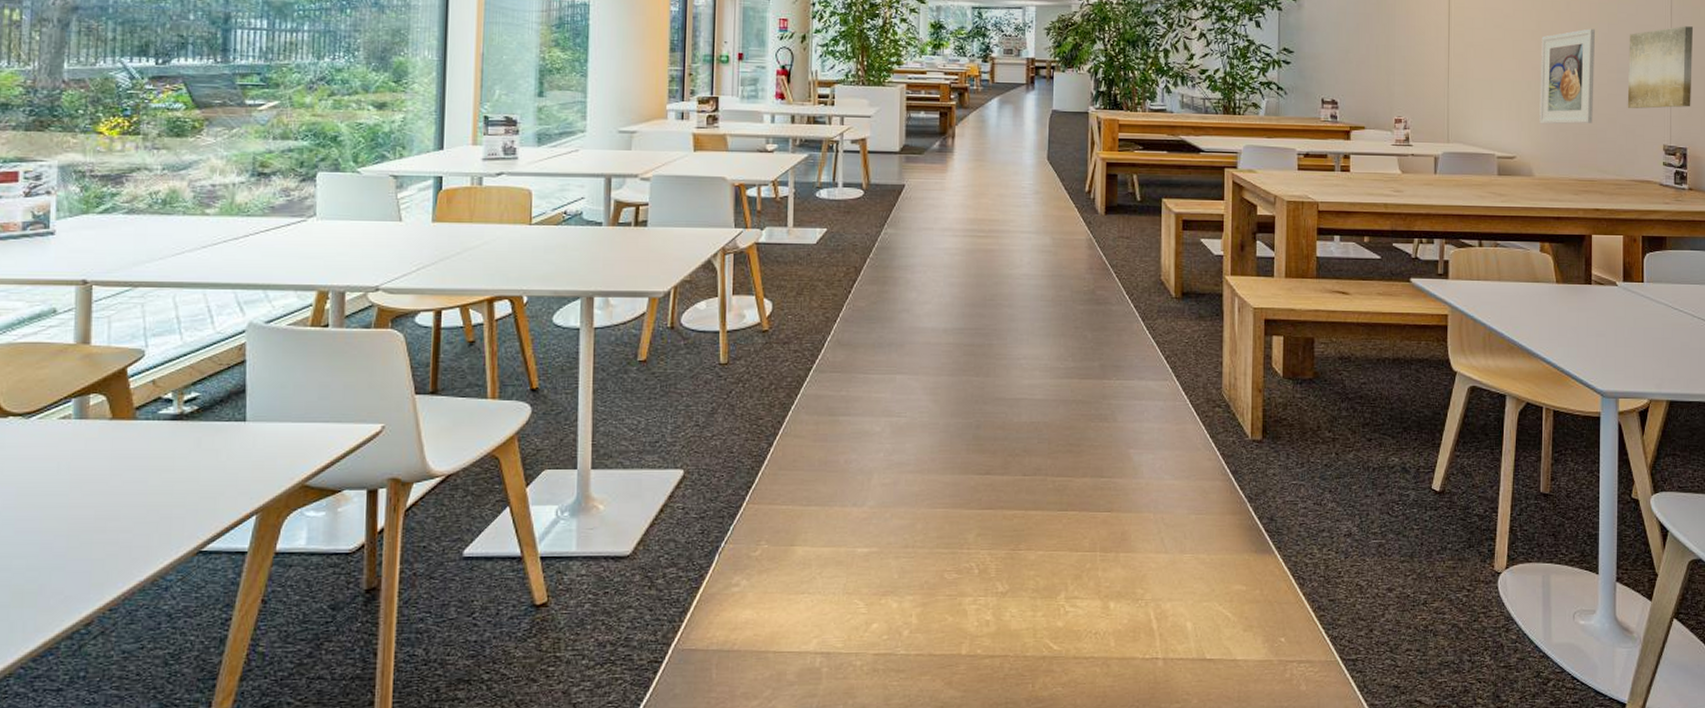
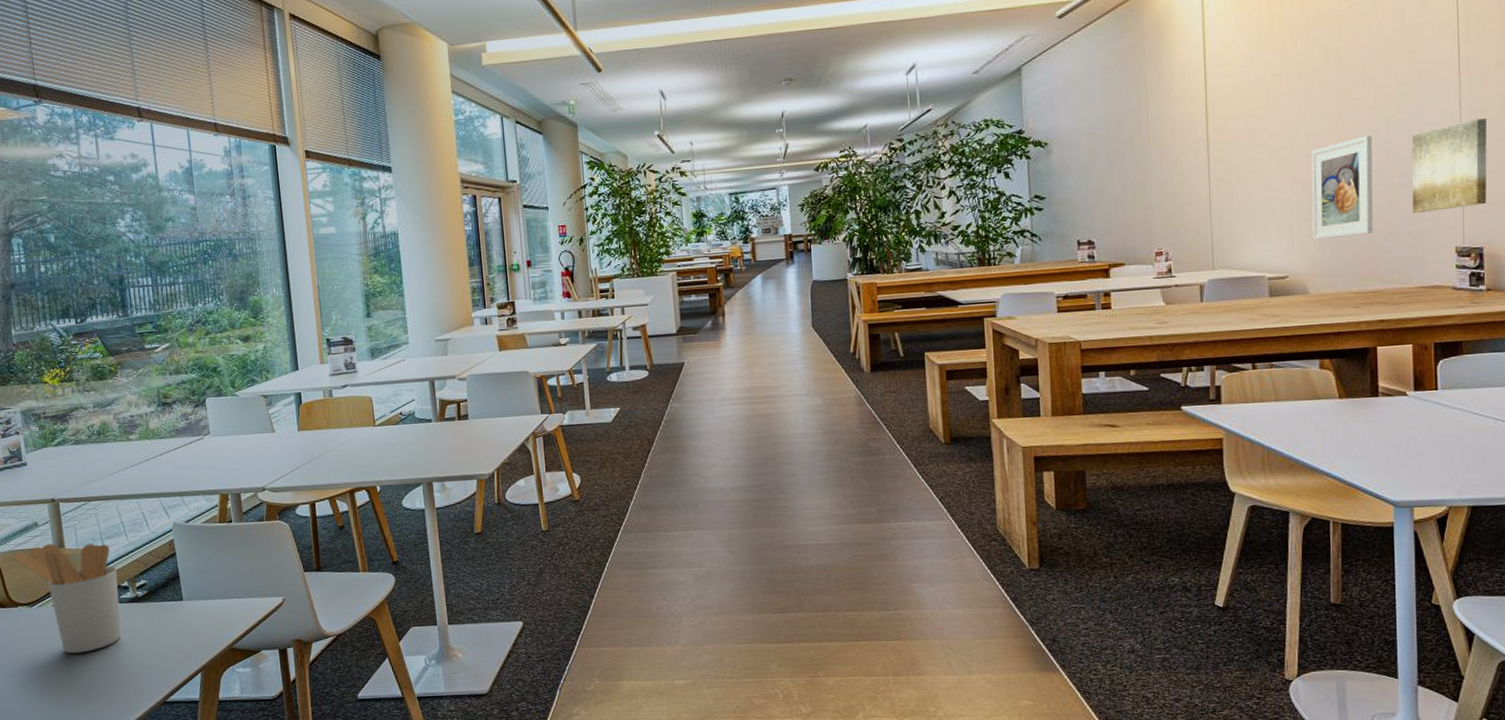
utensil holder: none [13,338,160,483] -> present [13,543,122,654]

